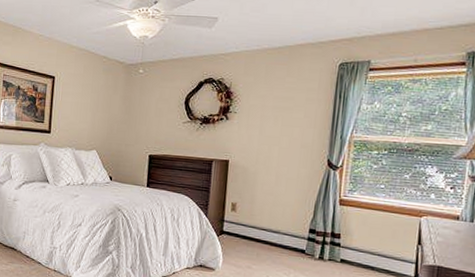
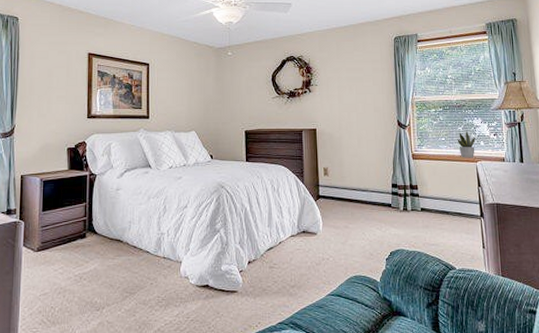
potted plant: none [400,180,425,212] -> present [457,131,476,158]

